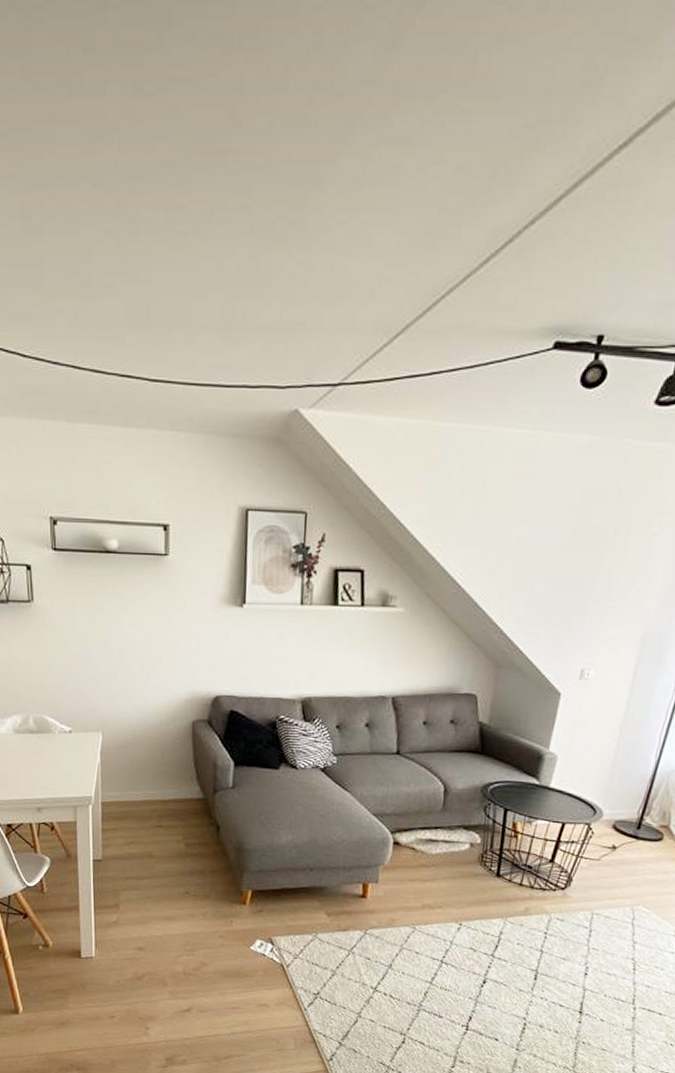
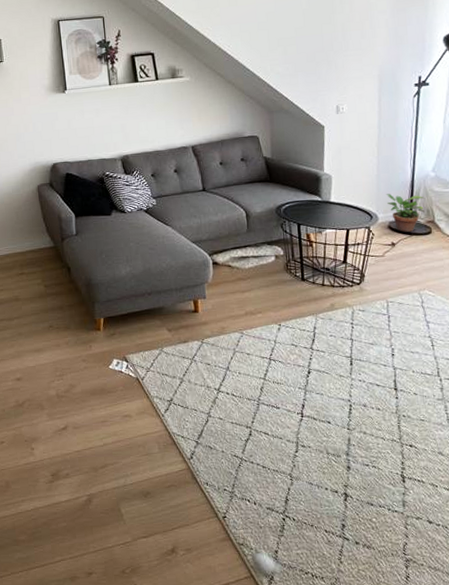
potted plant: none [618,787,664,835] -> present [387,193,425,232]

